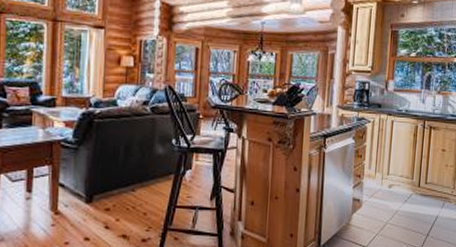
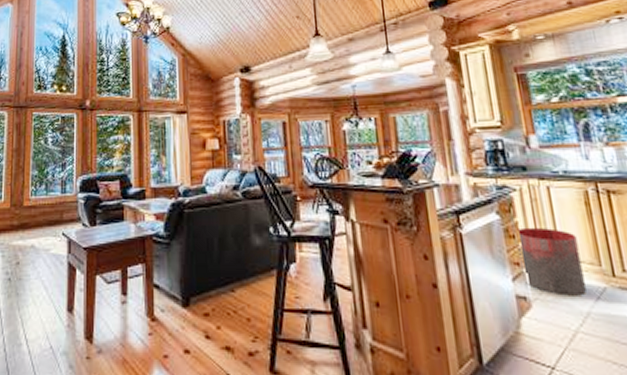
trash can: none [361,150,402,199] -> present [517,227,586,296]

